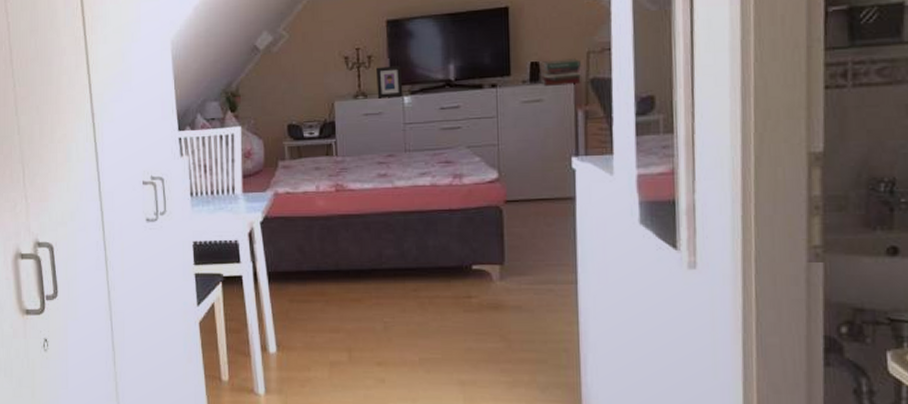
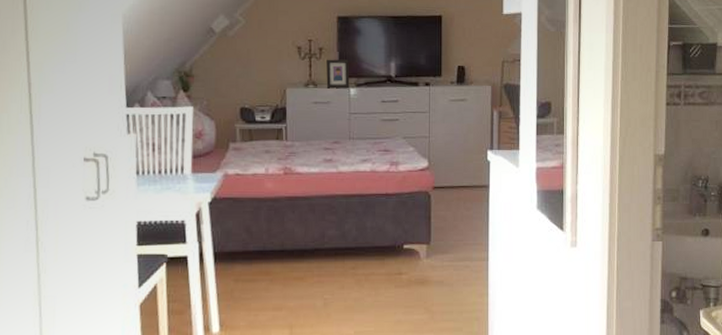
books: present [542,58,581,86] -> none [466,65,497,88]

